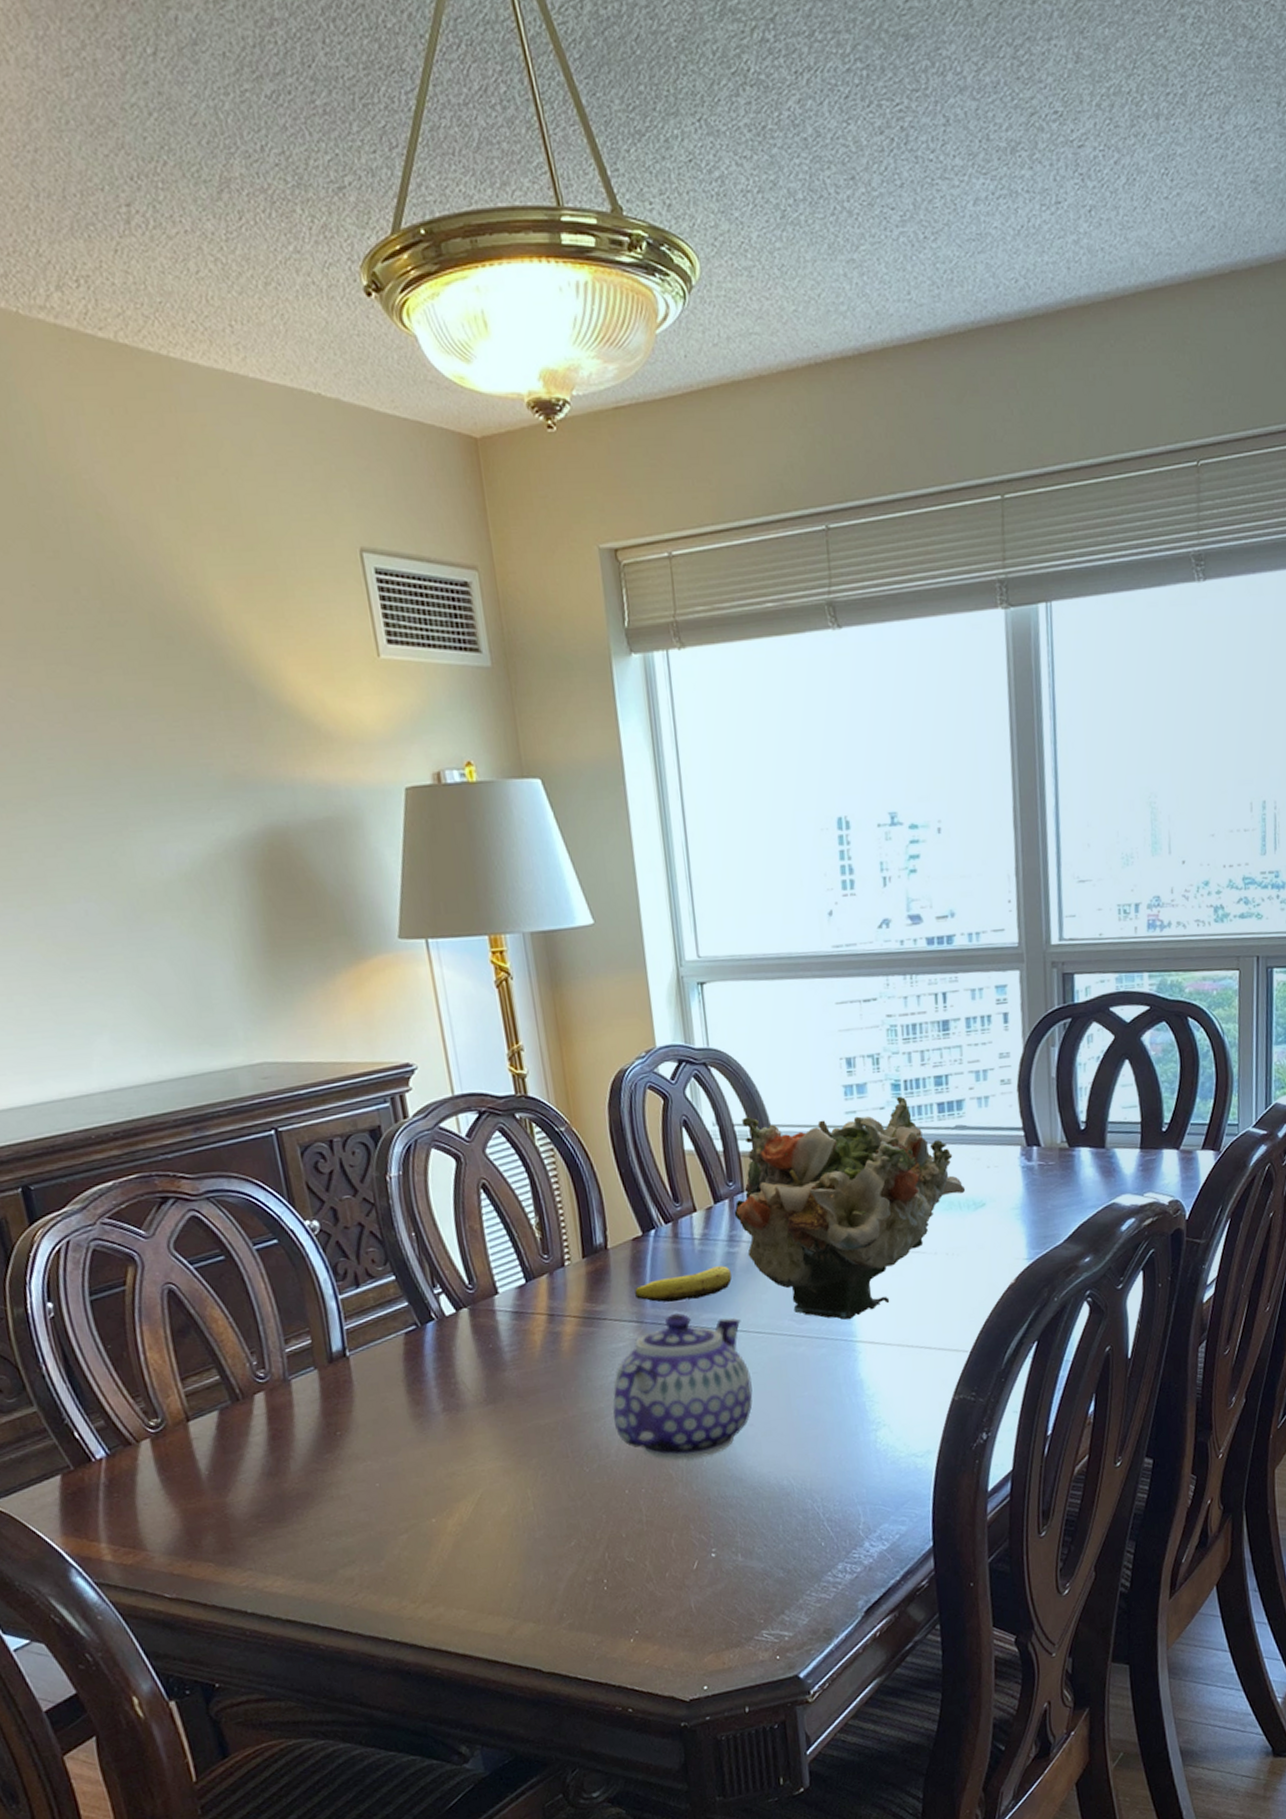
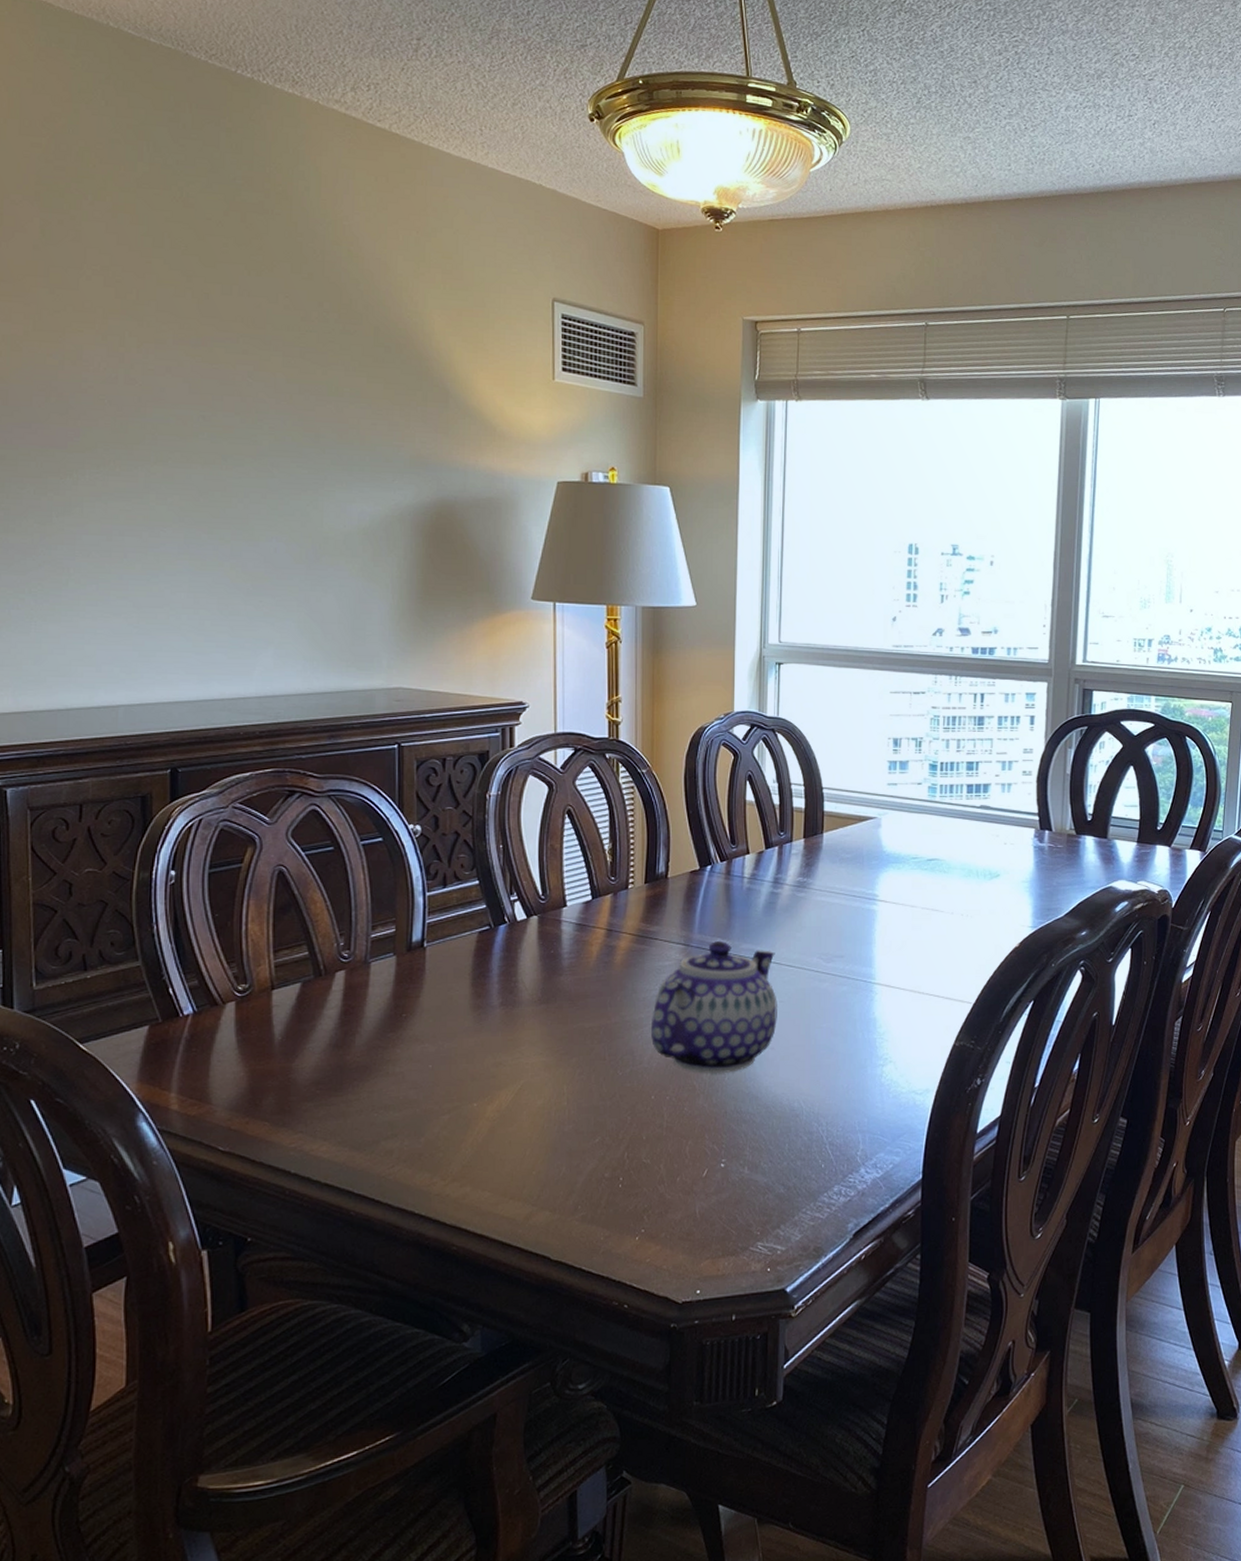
banana: present [635,1266,732,1303] -> none [686,904,773,931]
flower arrangement: present [734,1096,966,1320] -> none [781,775,984,964]

